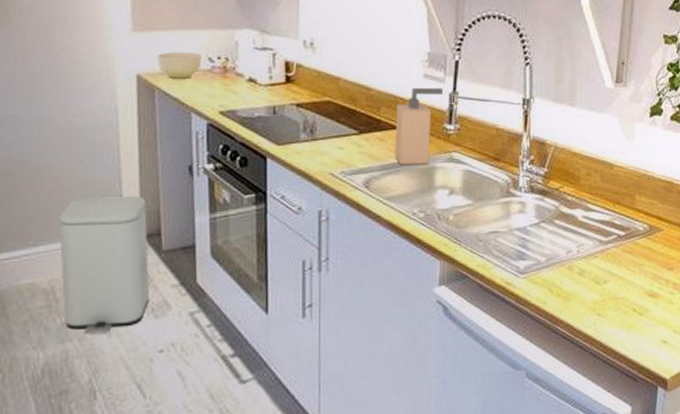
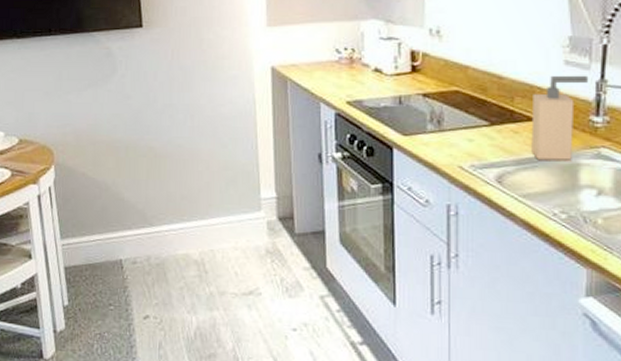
pedal bin: present [59,195,149,334] -> none [207,179,283,306]
bowl: present [157,52,202,79] -> none [289,44,330,70]

